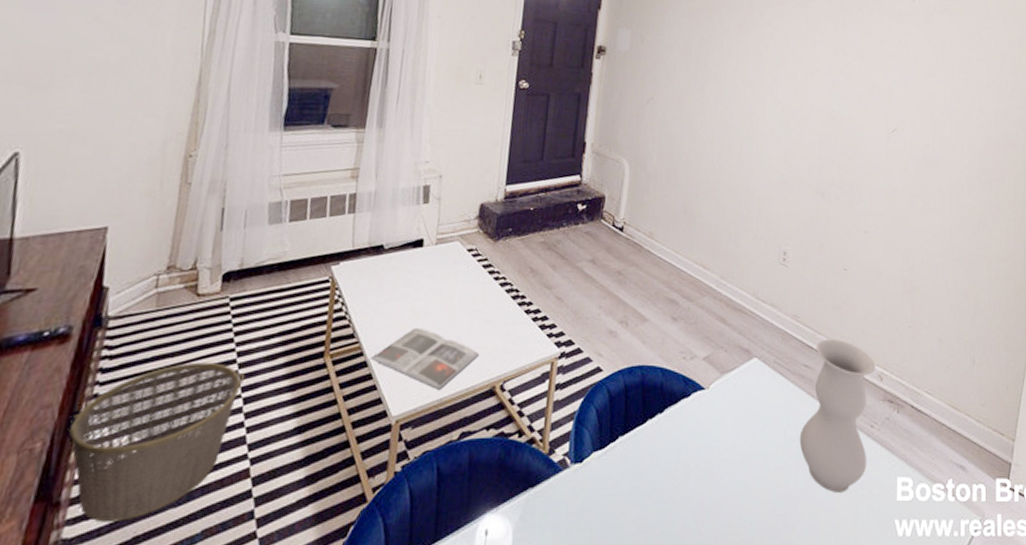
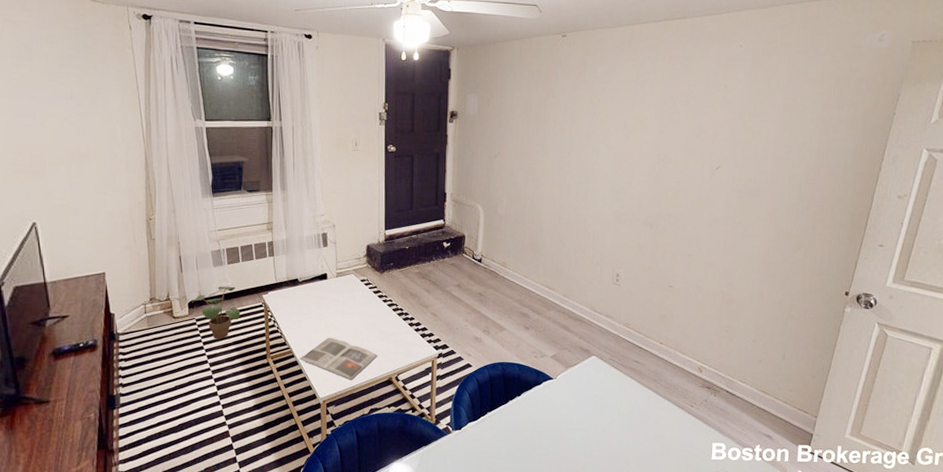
basket: present [68,362,246,521] -> none [108,362,215,462]
potted plant: none [228,251,297,328] -> present [192,286,241,339]
vase: present [799,339,876,492] -> none [631,341,696,453]

